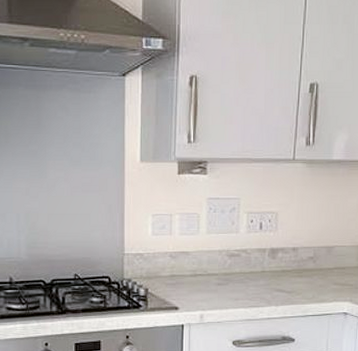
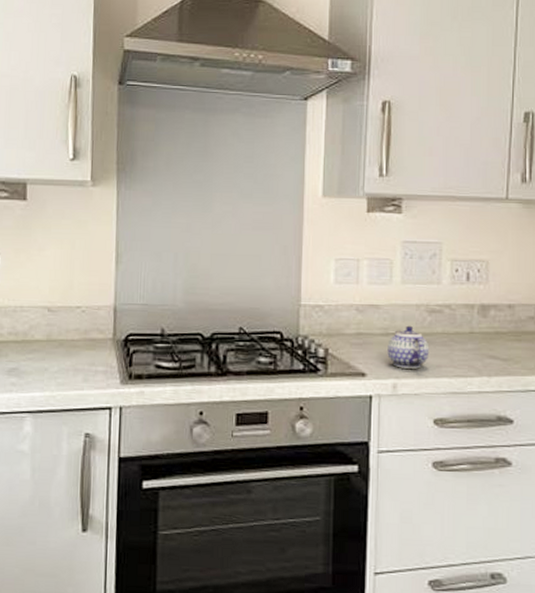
teapot: none [196,267,230,302] -> present [387,325,430,369]

